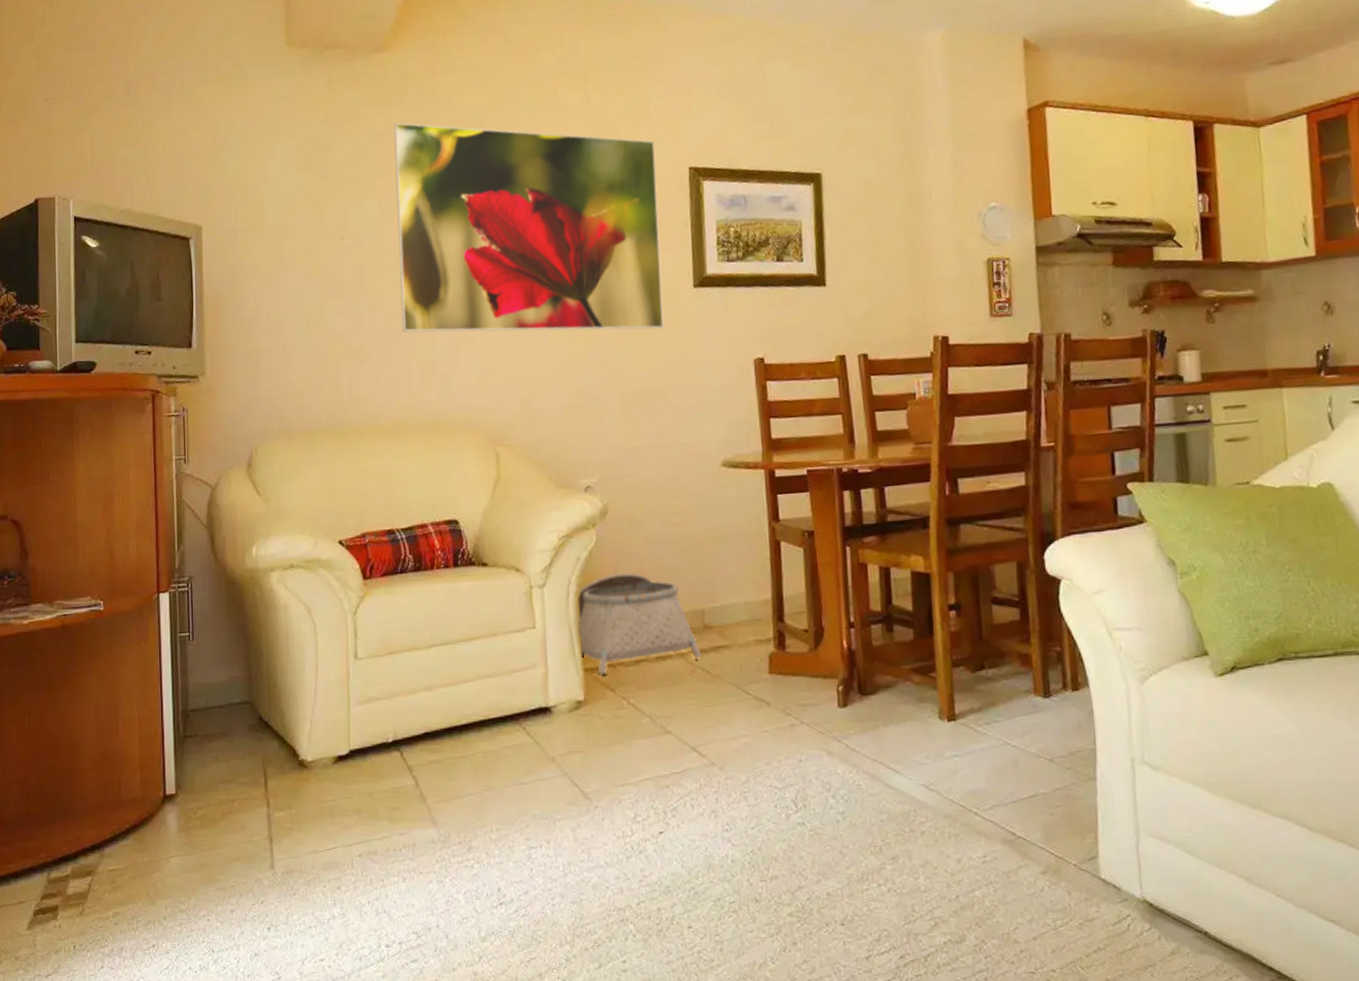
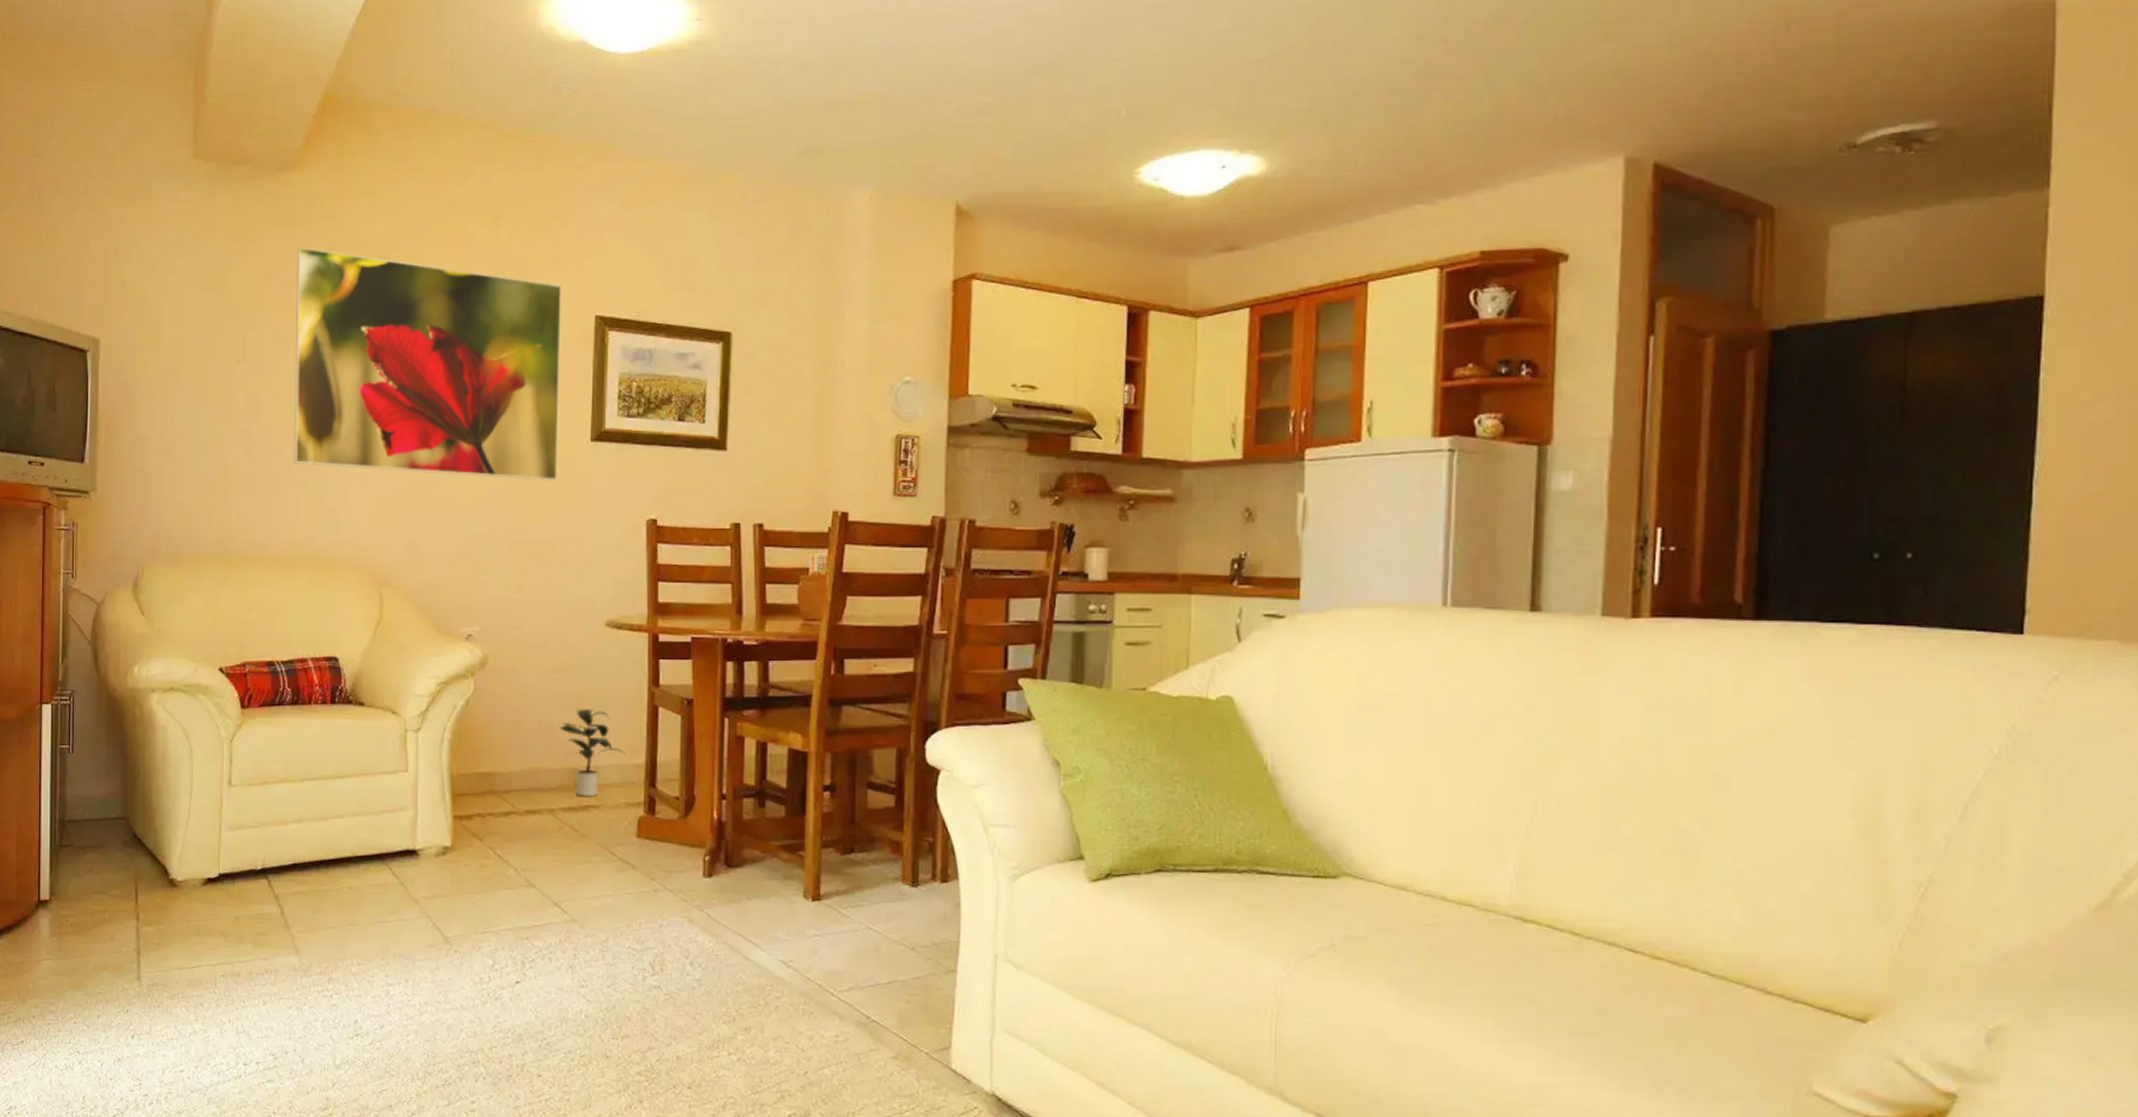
basket: present [577,572,702,674] -> none [450,724,571,823]
potted plant: none [684,549,751,639] -> present [560,709,625,798]

